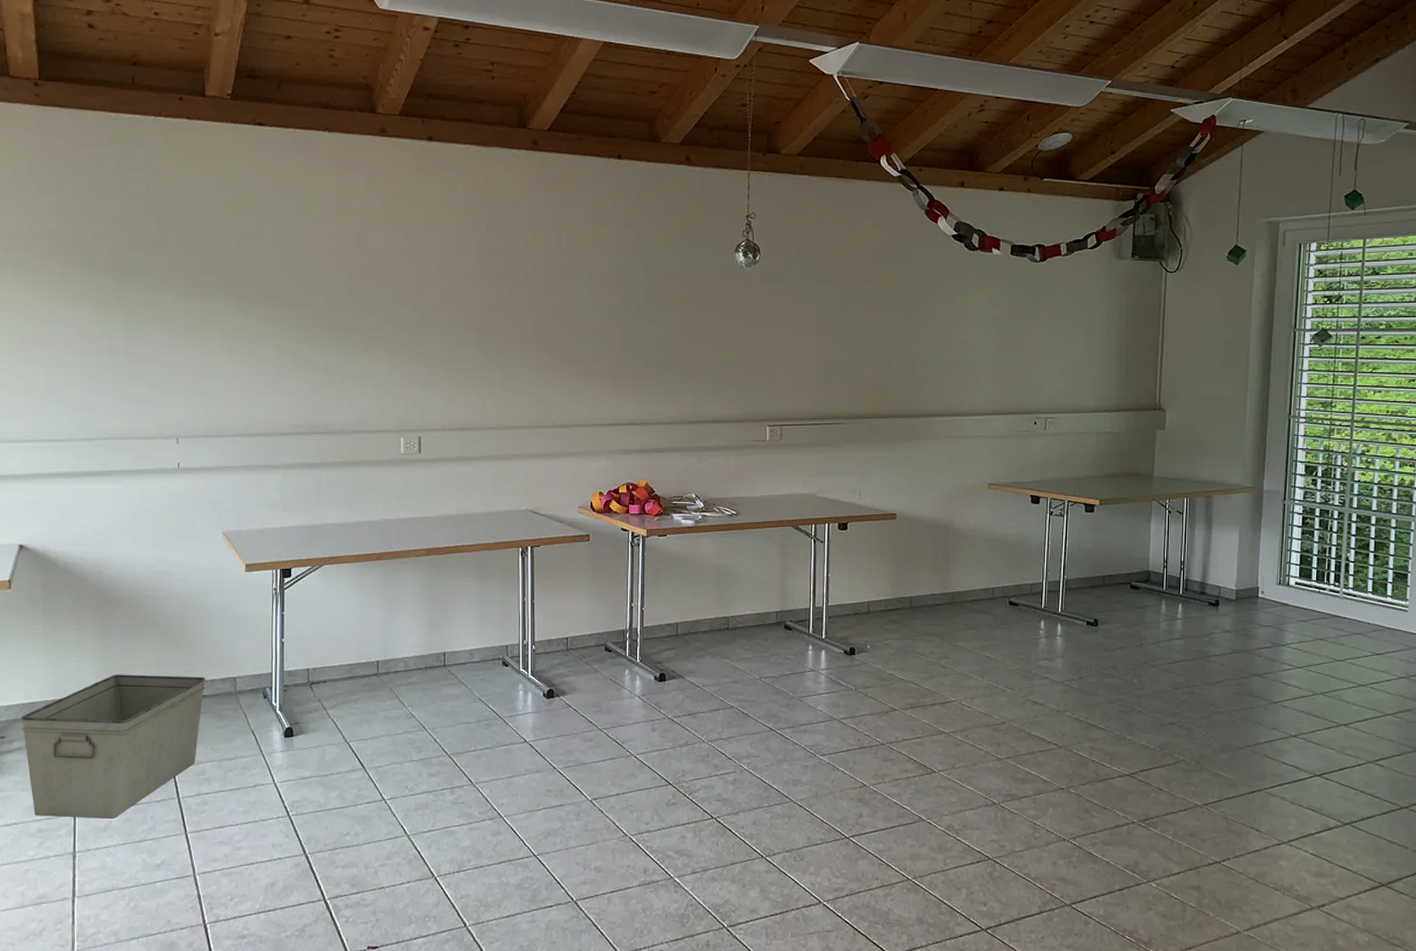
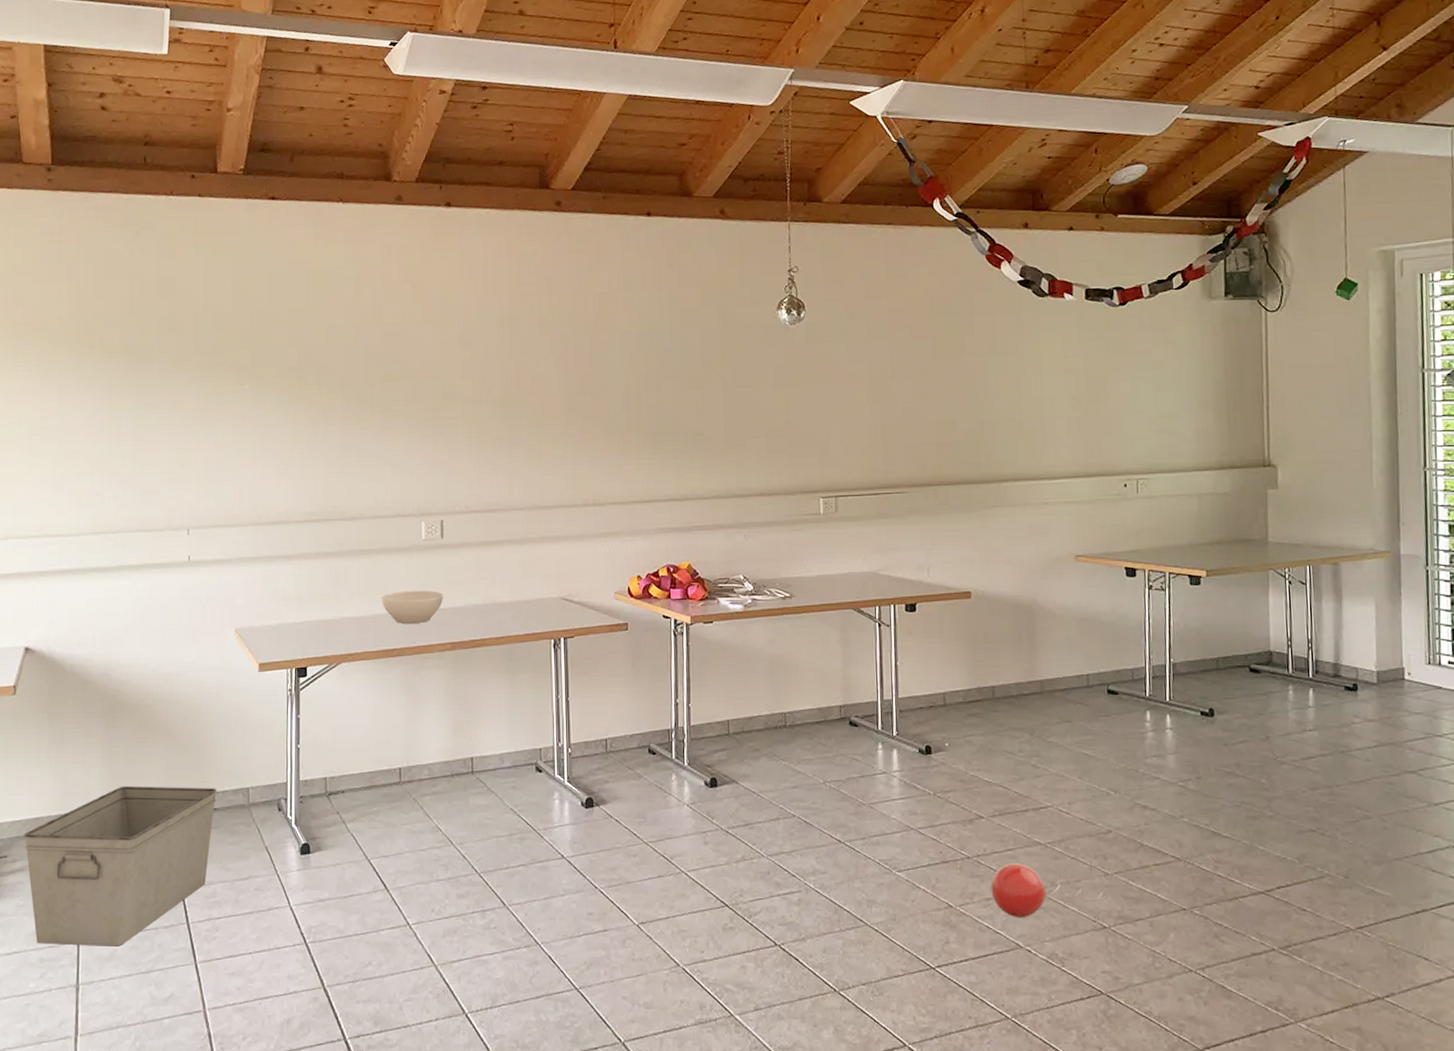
bowl: none [361,500,421,530] -> present [380,590,444,623]
balloon: none [900,749,995,795] -> present [990,863,1103,917]

